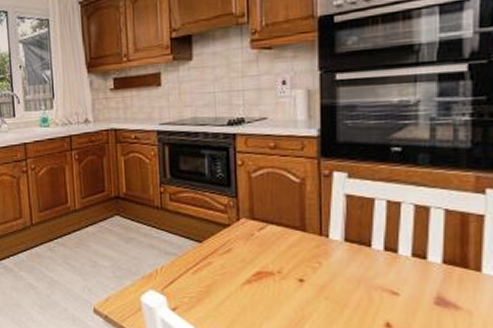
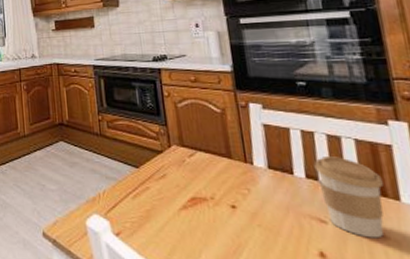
coffee cup: none [395,228,466,309] -> present [314,157,384,239]

